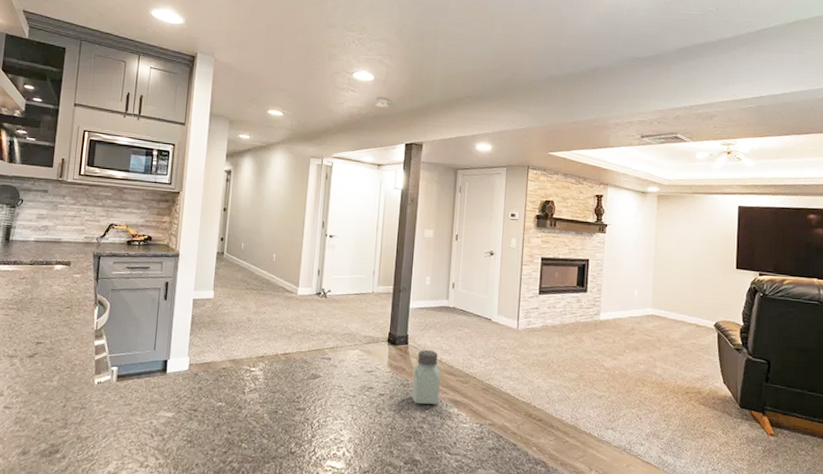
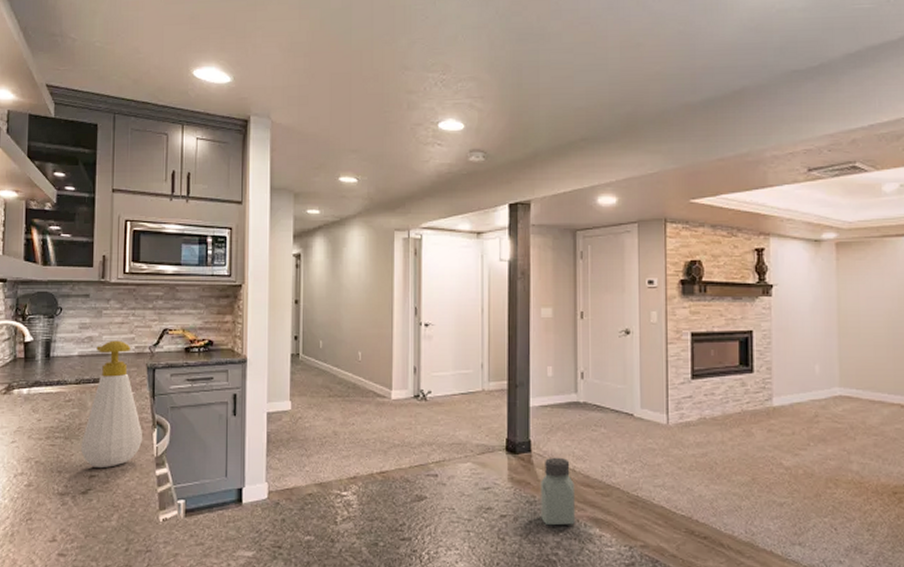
soap bottle: none [31,230,86,337] -> present [81,340,142,469]

